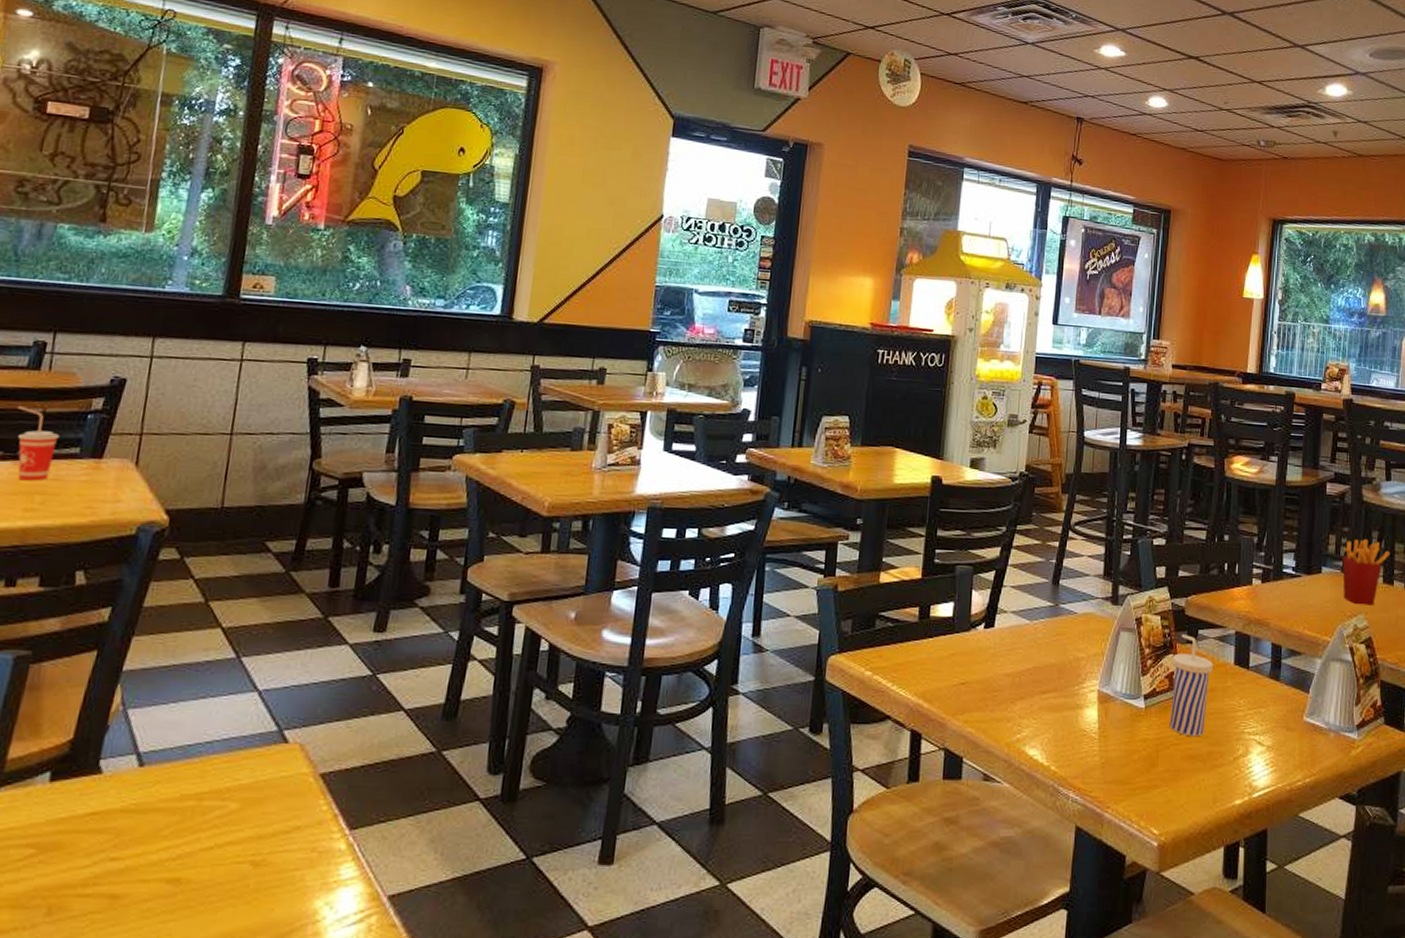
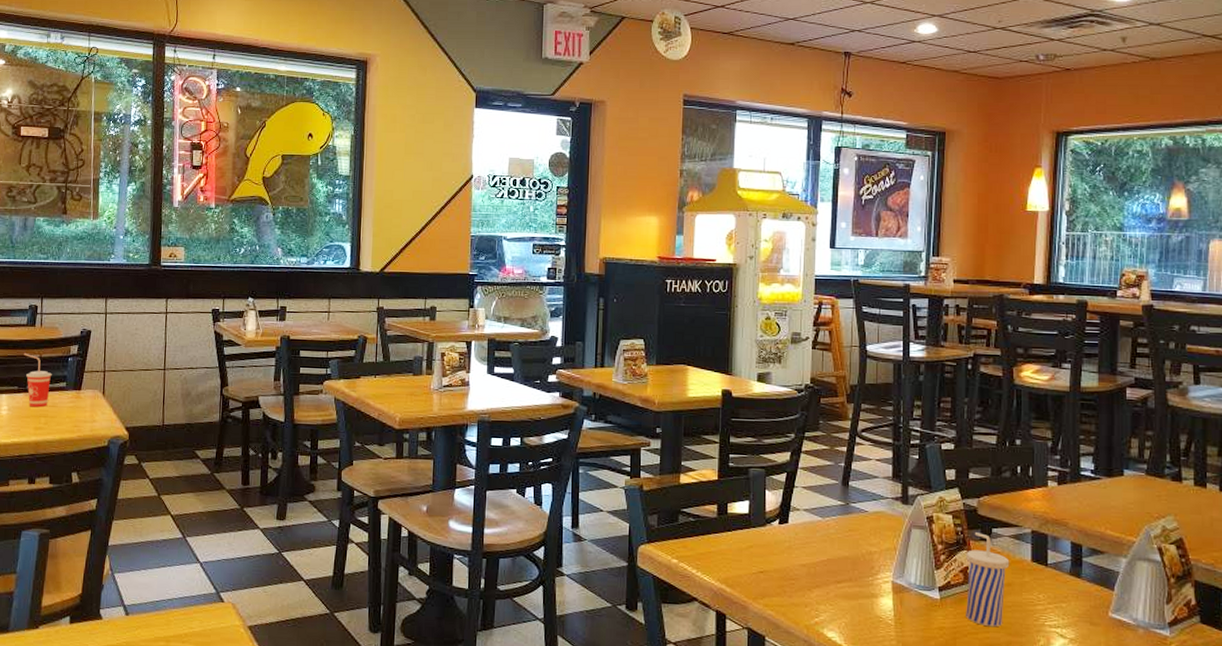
french fries: present [1342,538,1391,606] -> none [1147,442,1202,508]

